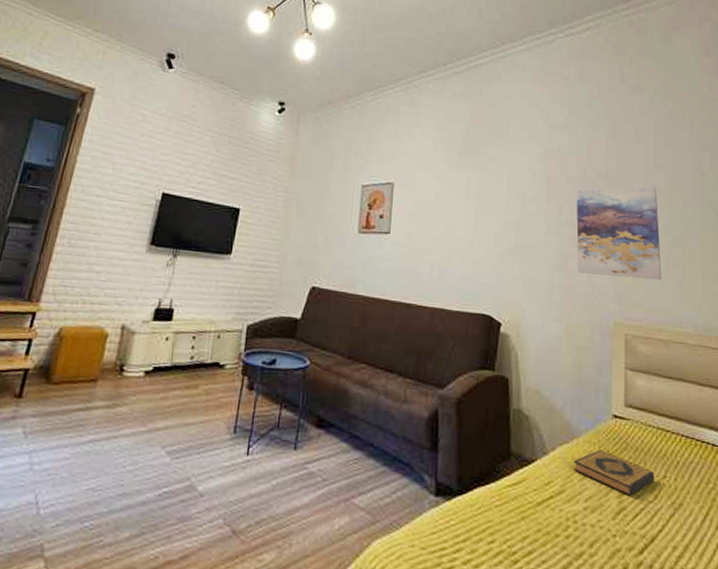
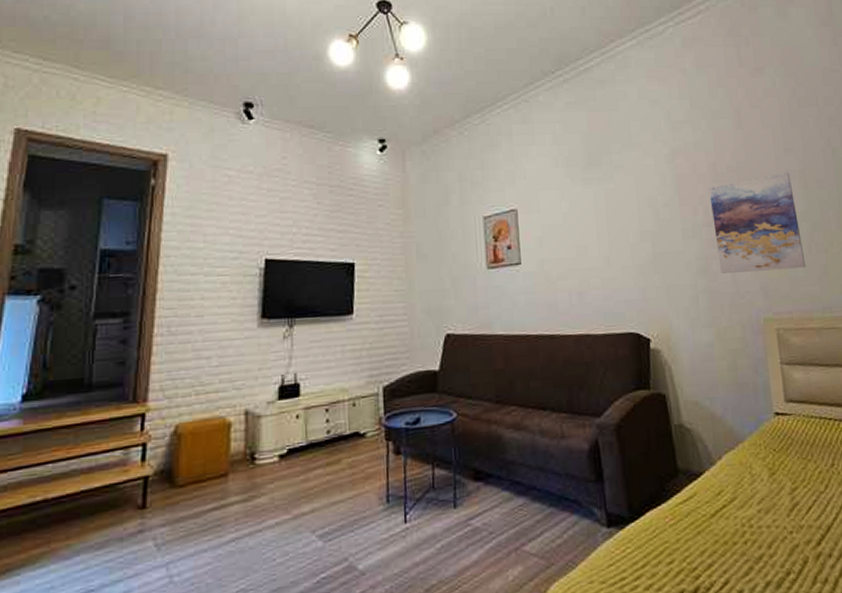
hardback book: present [573,450,655,496] -> none [741,450,824,491]

